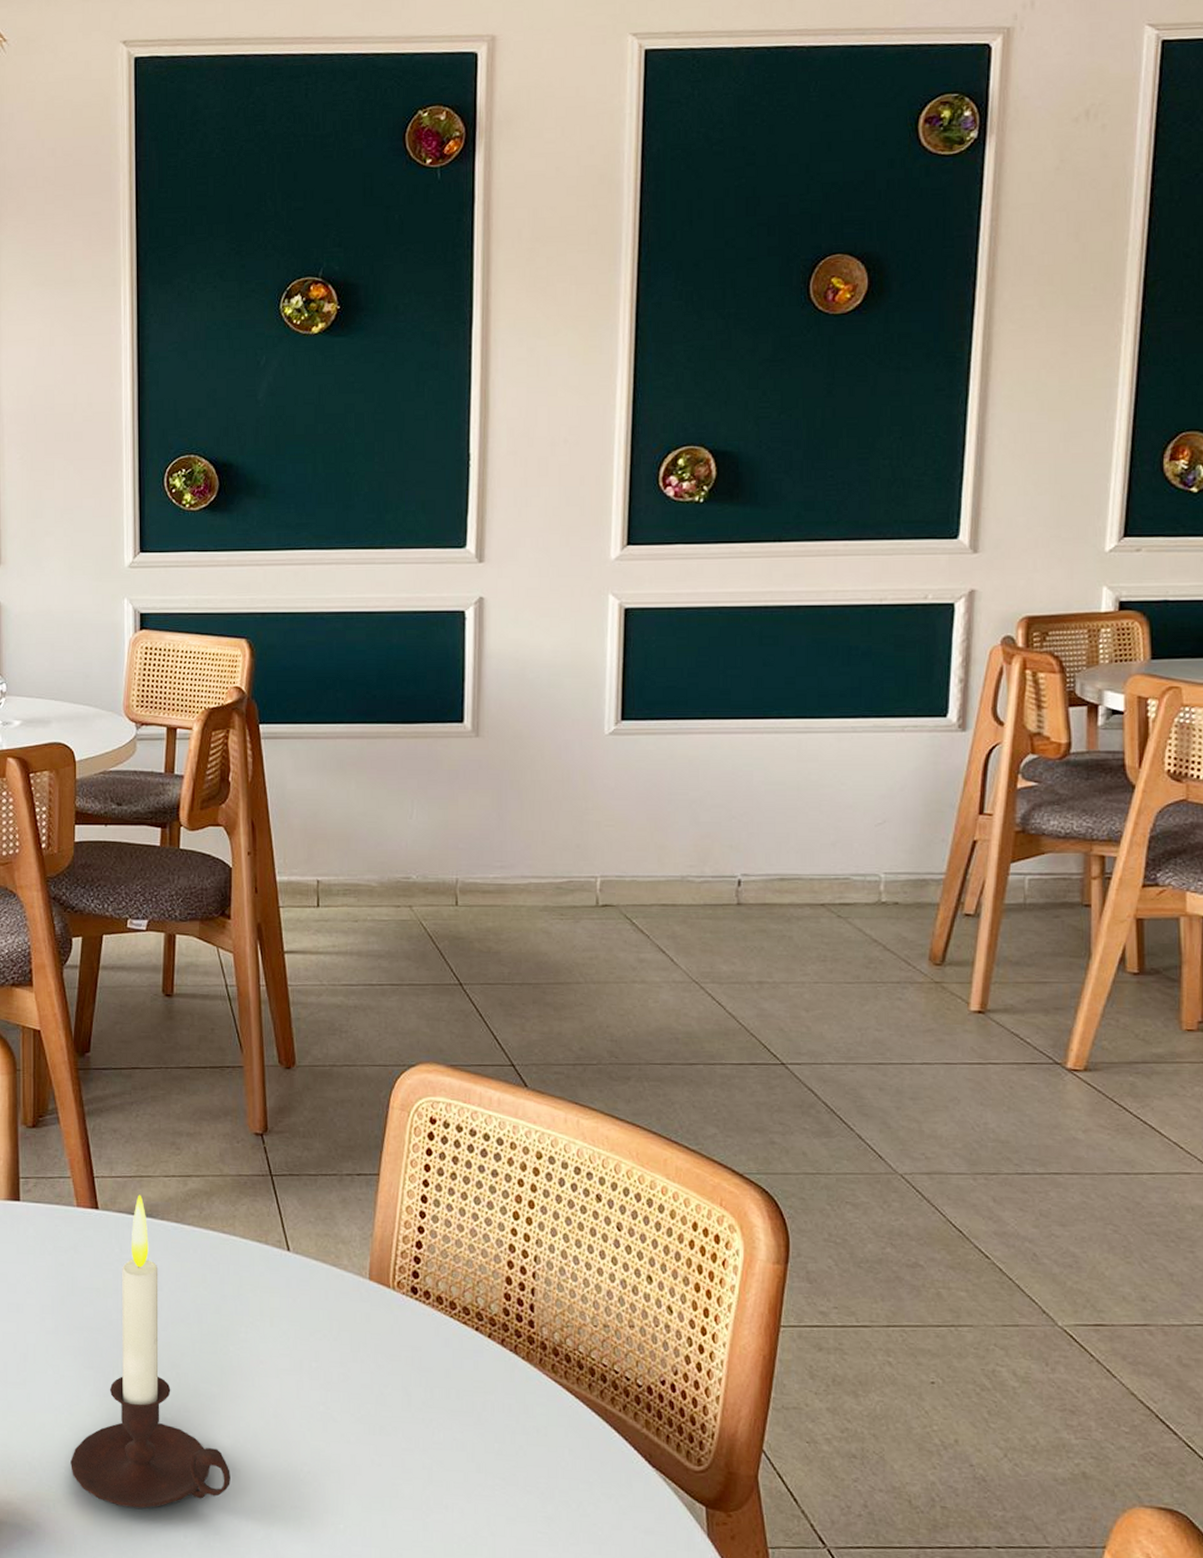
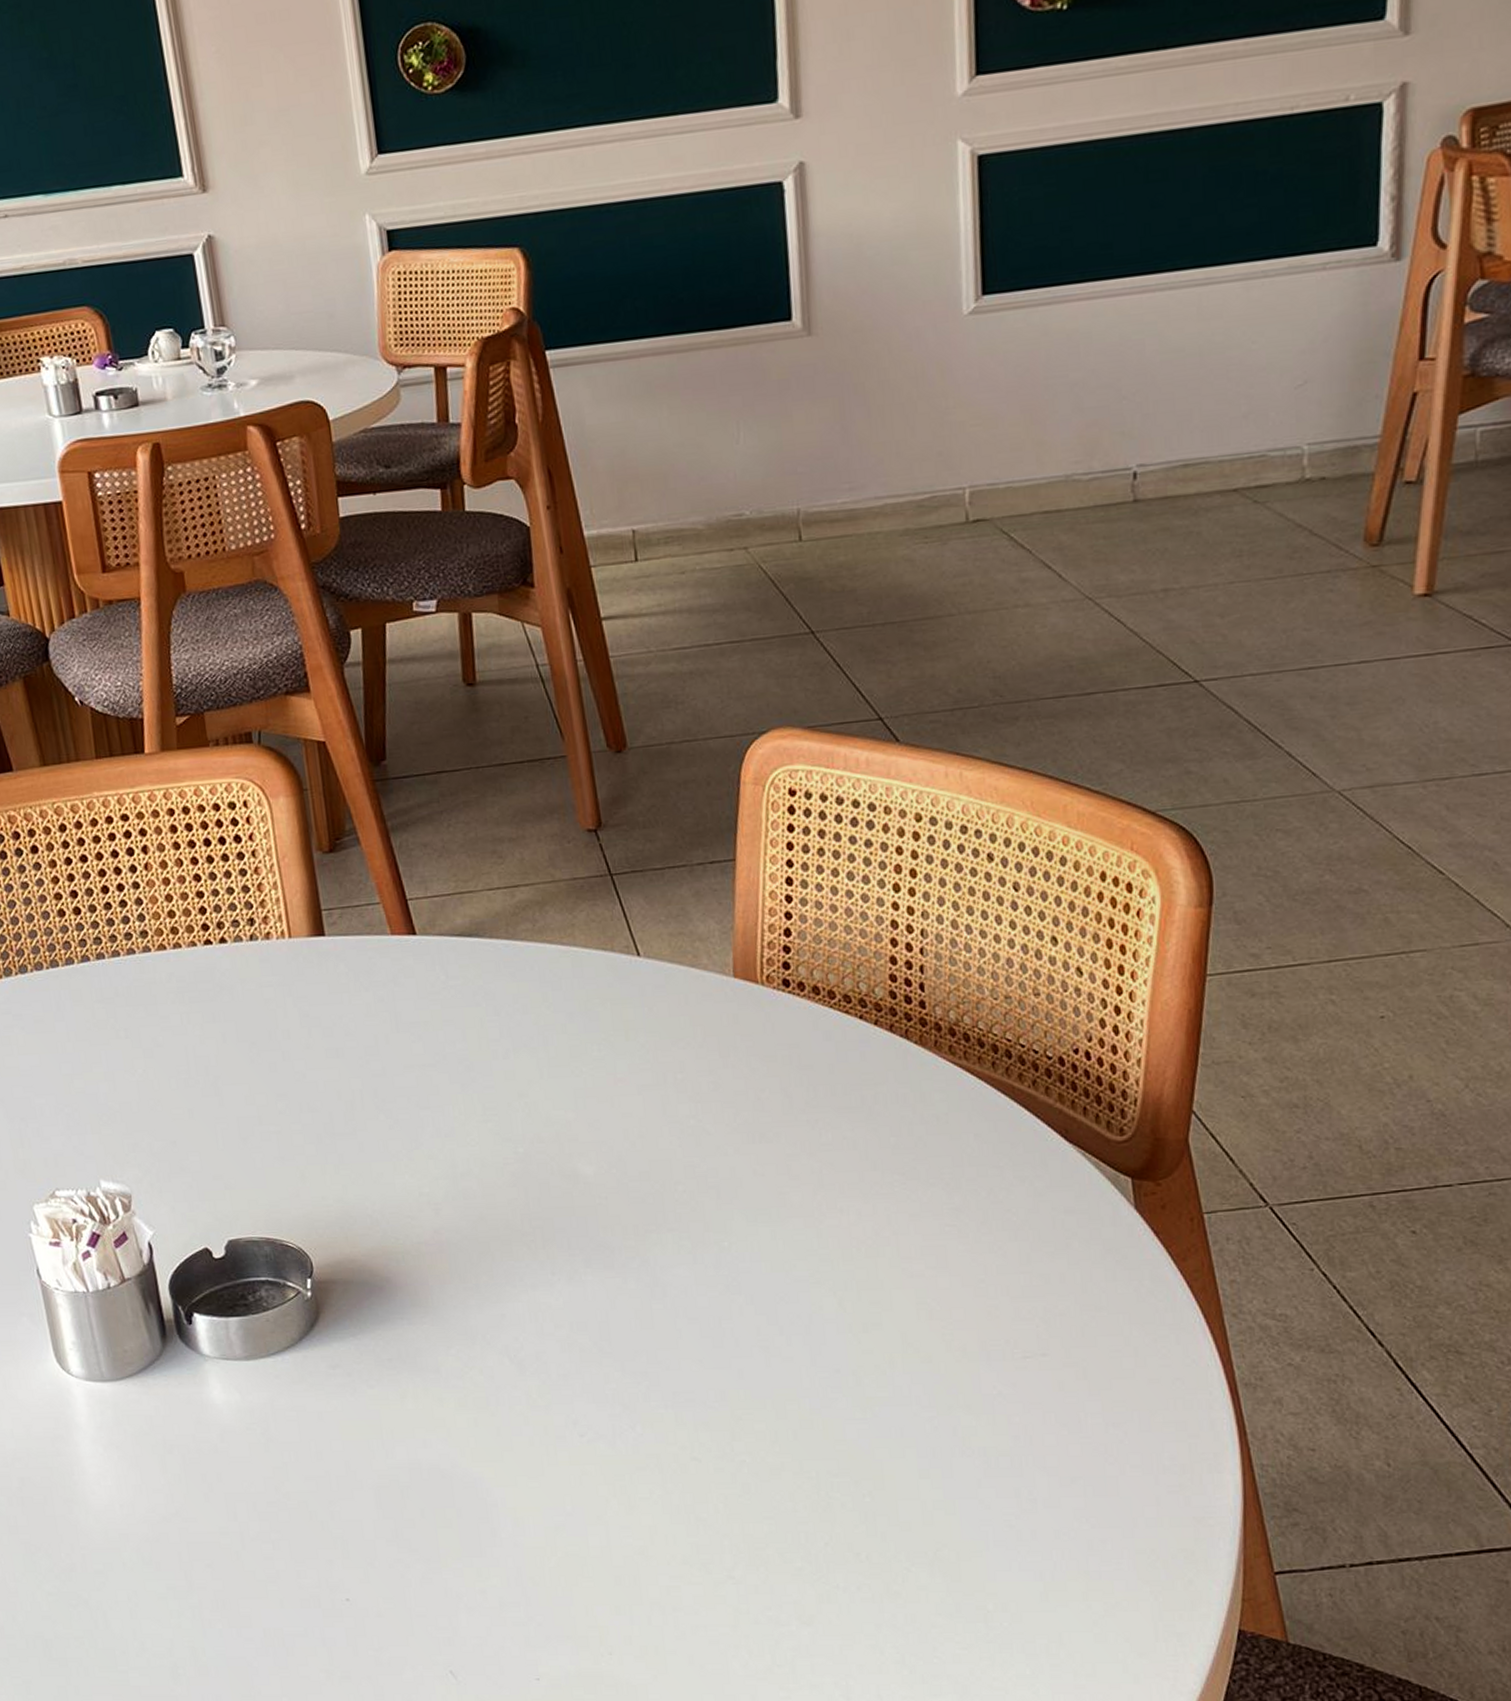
candle: present [71,1195,230,1509] -> none [416,913,598,1251]

